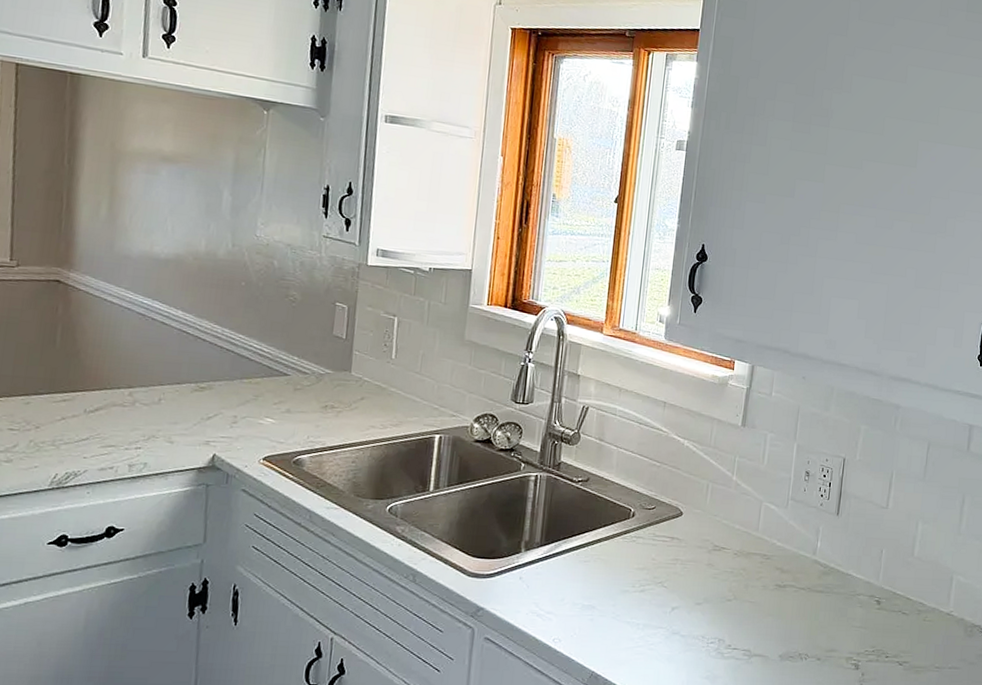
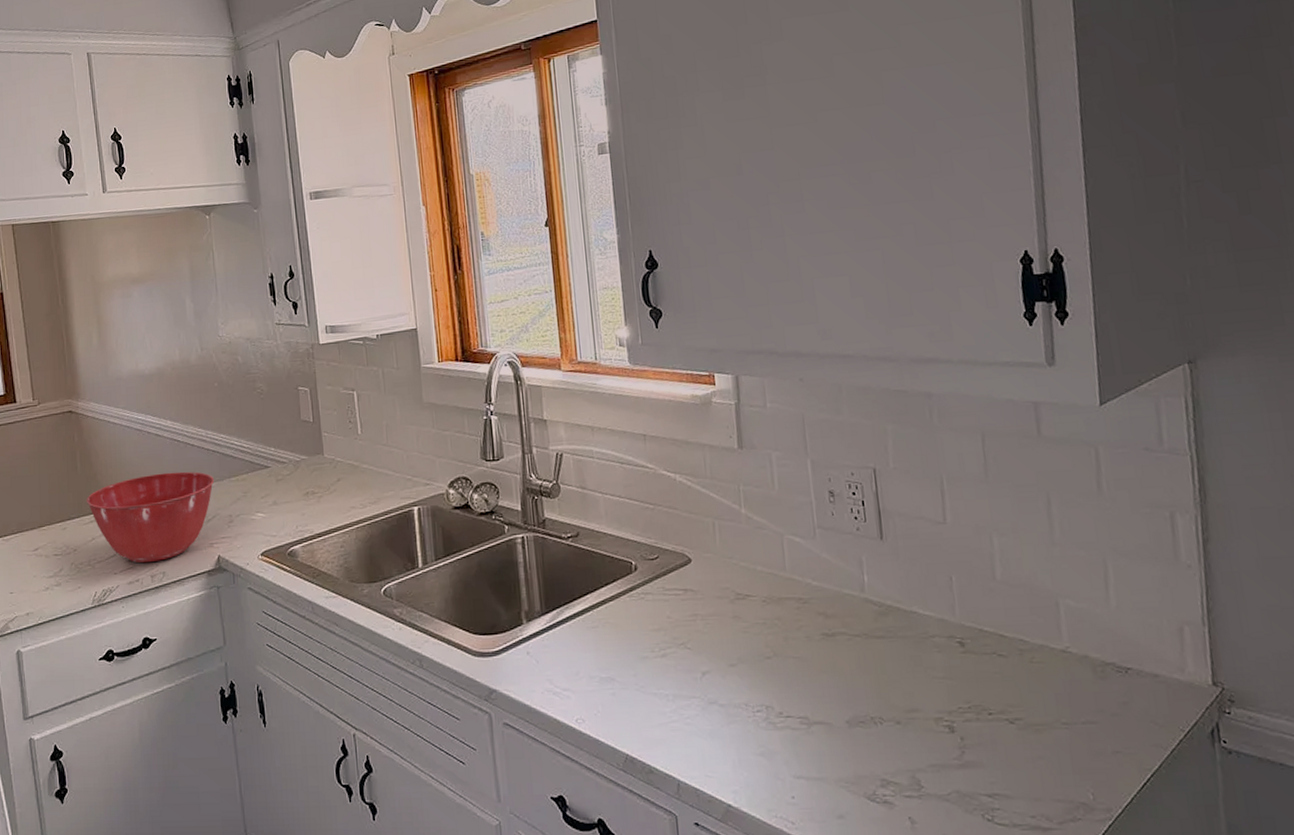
mixing bowl: none [61,362,223,451] -> present [86,471,214,563]

